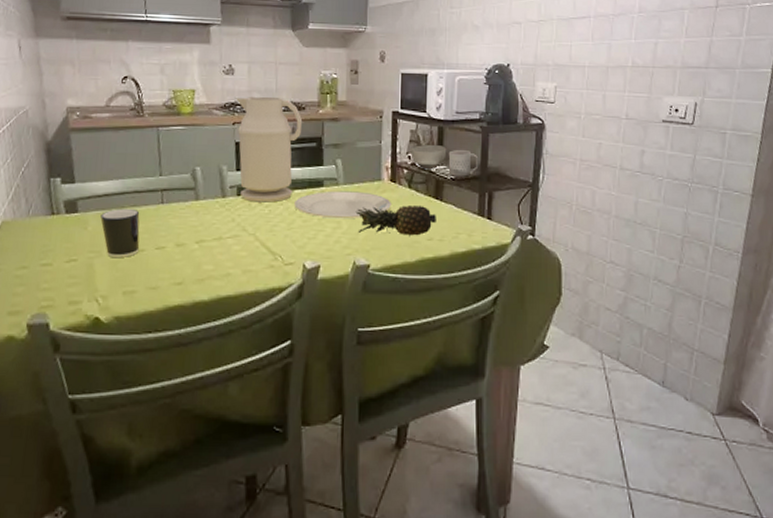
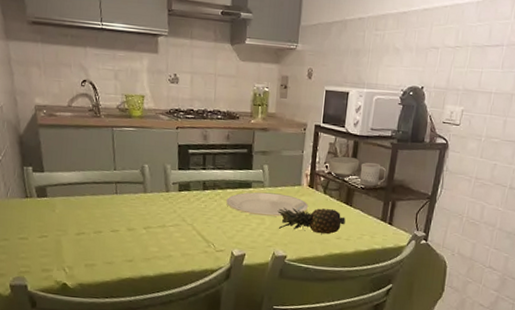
mug: present [100,208,140,259] -> none [65,196,98,237]
water jug: present [236,96,303,203] -> none [179,104,237,199]

